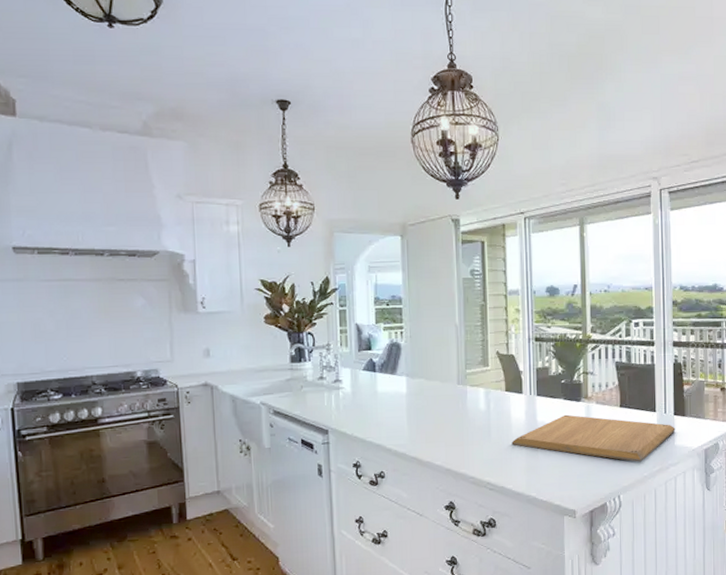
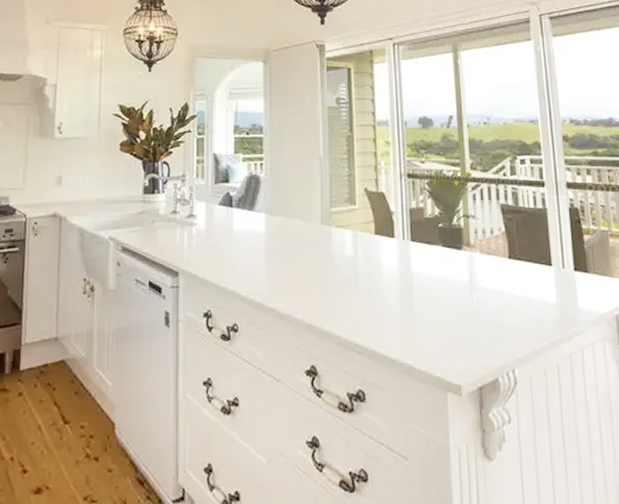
chopping board: present [511,414,676,462] -> none [382,265,578,328]

